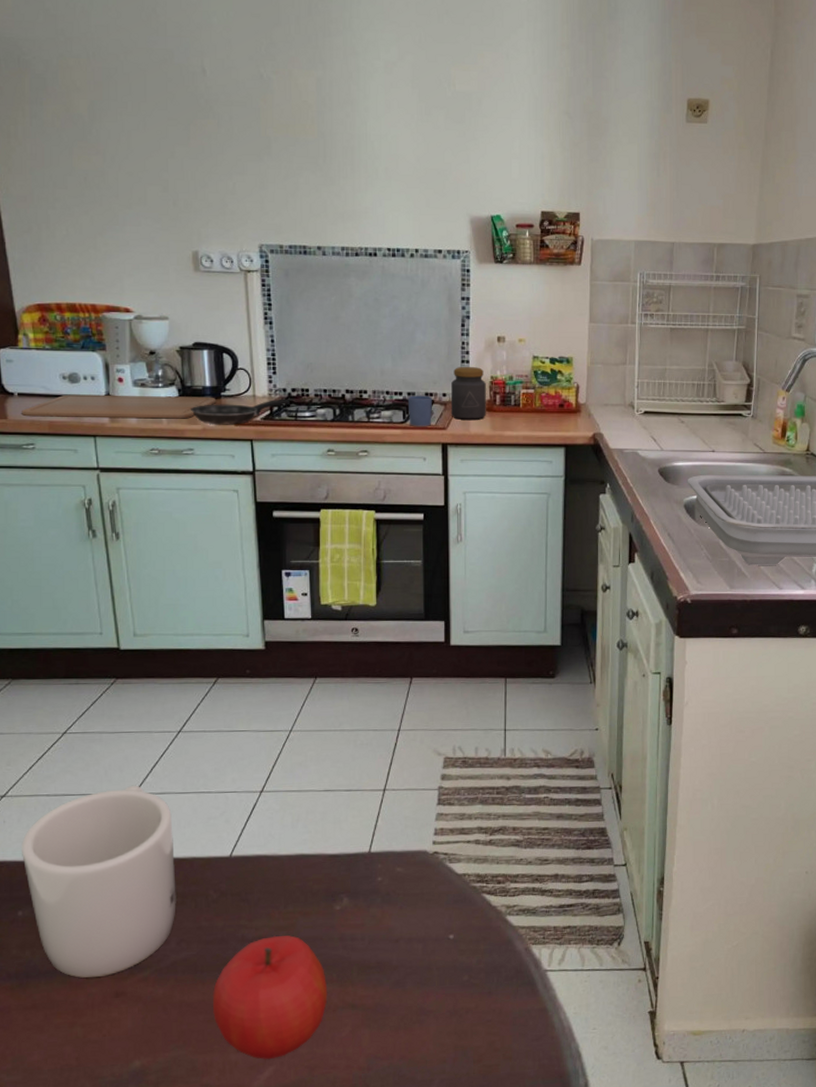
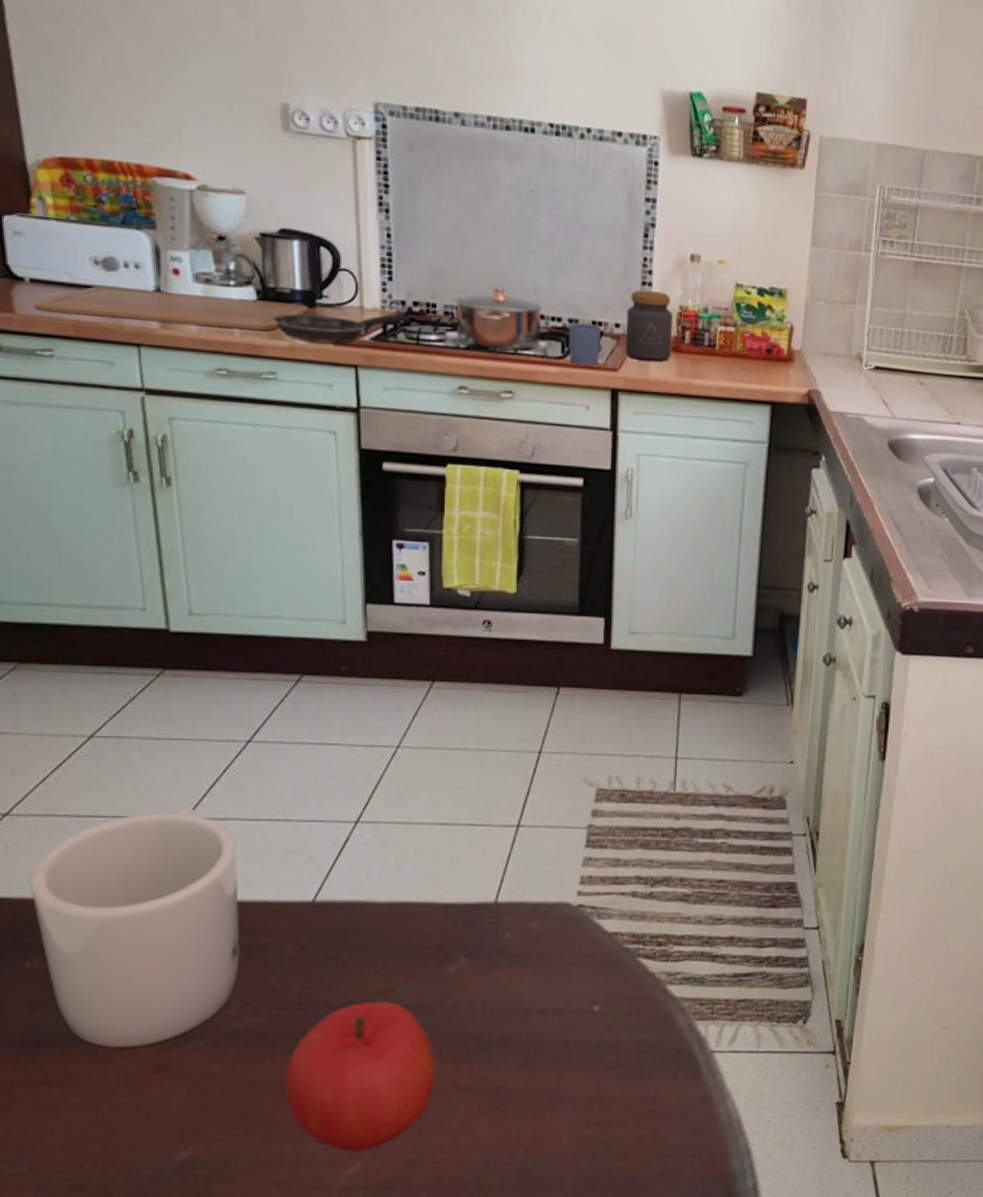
cooking pot: none [322,372,387,420] -> present [454,286,542,352]

